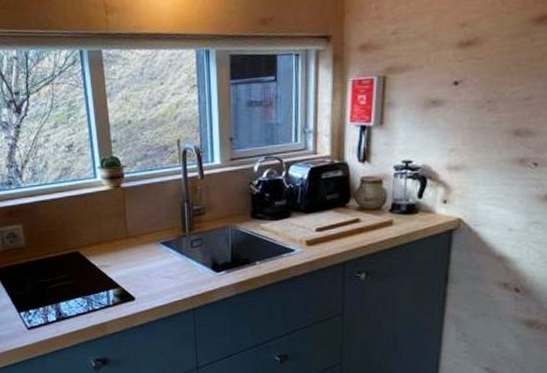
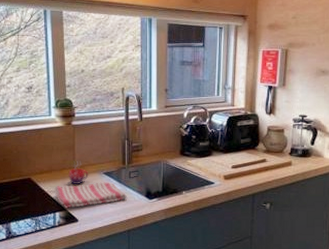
dish towel: none [105,252,190,285] -> present [54,181,127,209]
mug: none [120,229,144,257] -> present [68,161,89,184]

